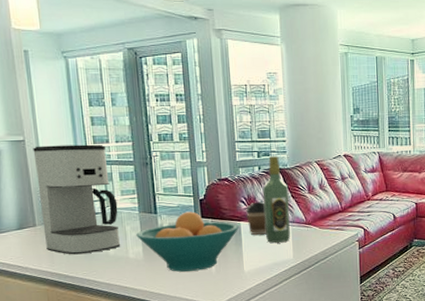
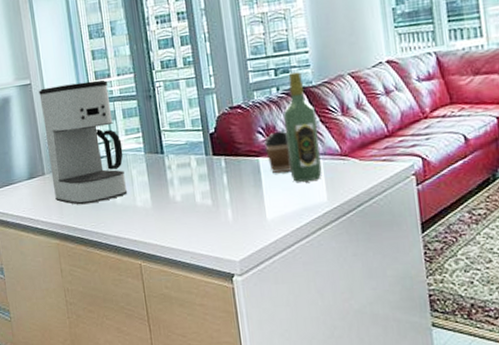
fruit bowl: present [136,211,239,272] -> none [143,148,258,222]

